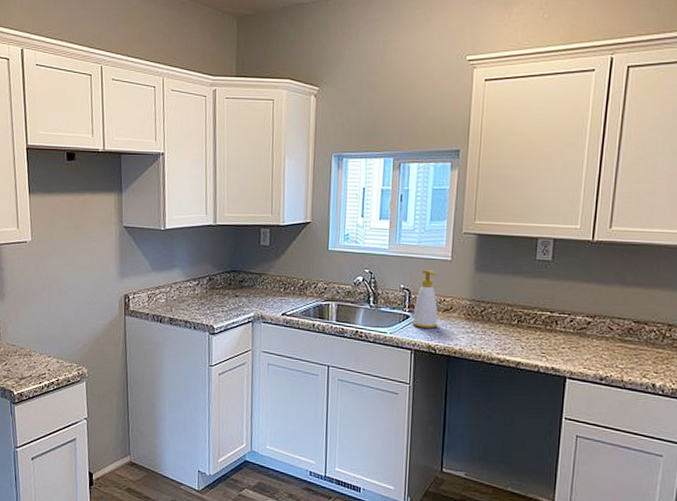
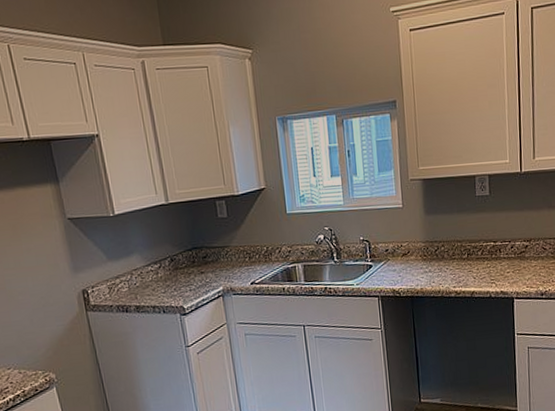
soap bottle: present [412,270,438,328] -> none [375,219,399,275]

